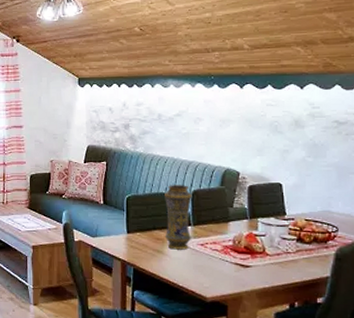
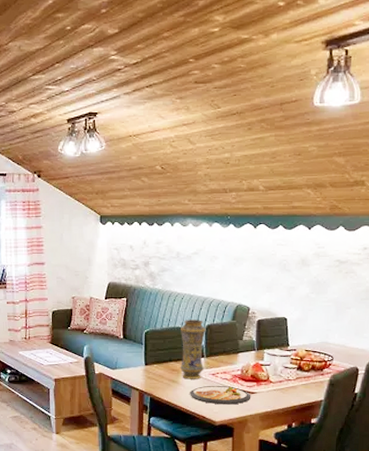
dish: none [176,256,246,279] -> present [190,385,251,405]

